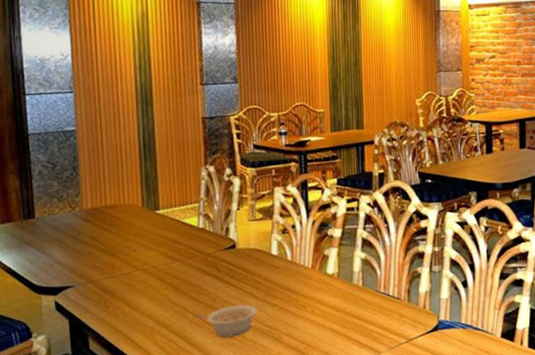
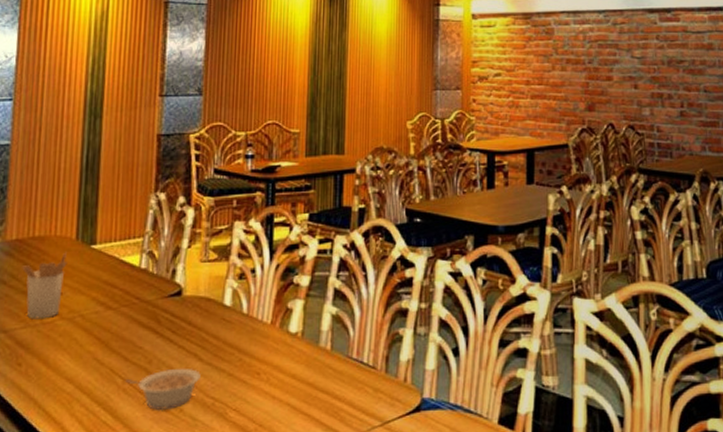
utensil holder: none [99,217,137,271] -> present [22,252,68,319]

